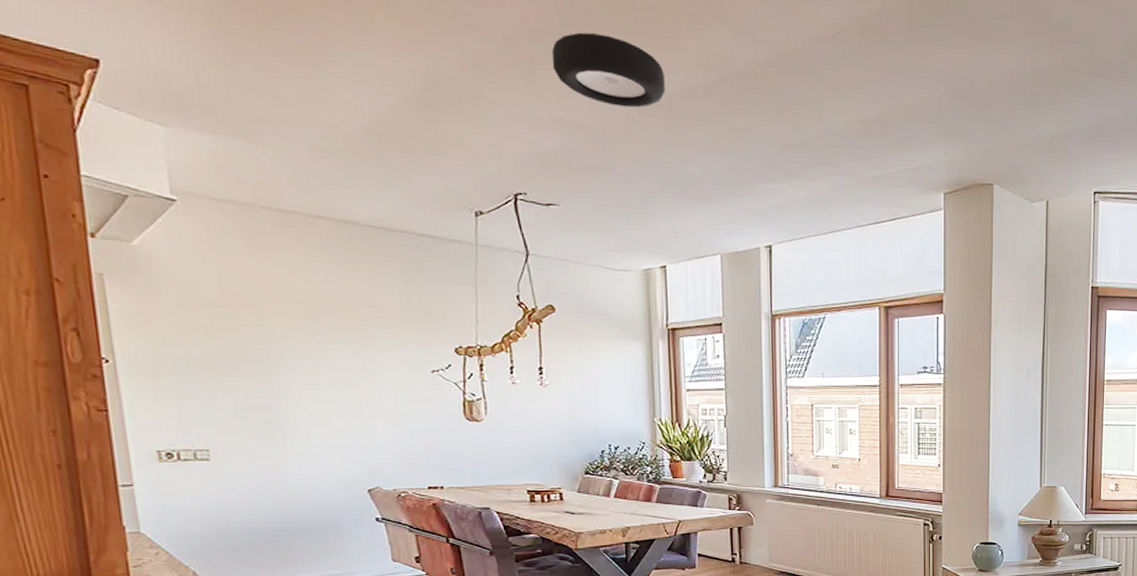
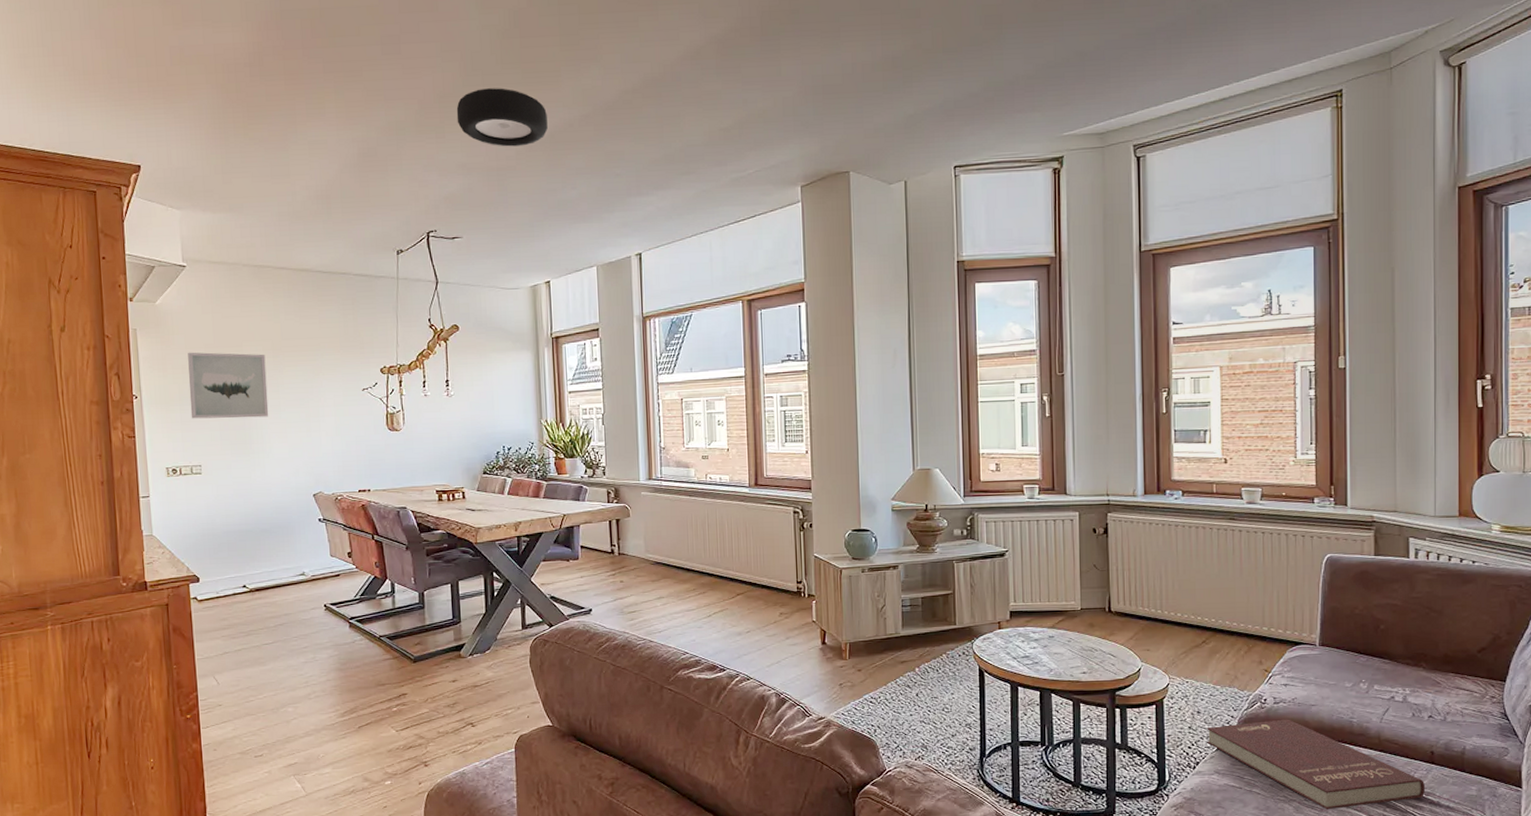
wall art: none [183,309,305,396] -> present [188,352,269,419]

